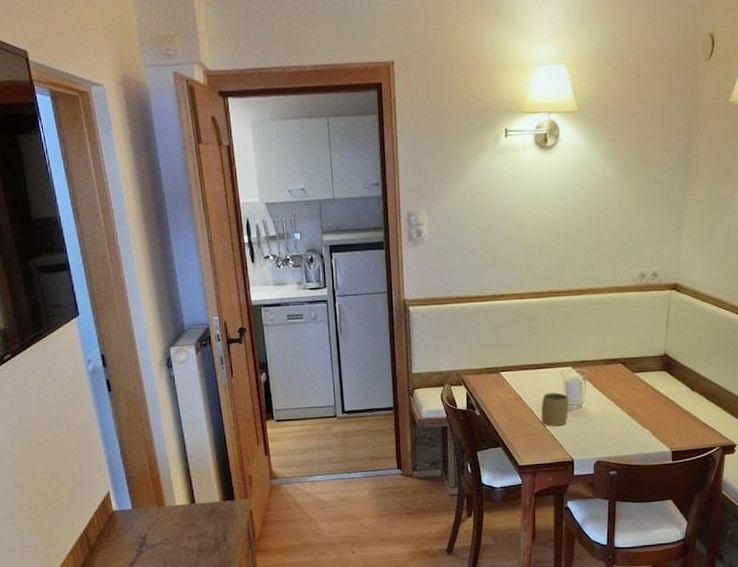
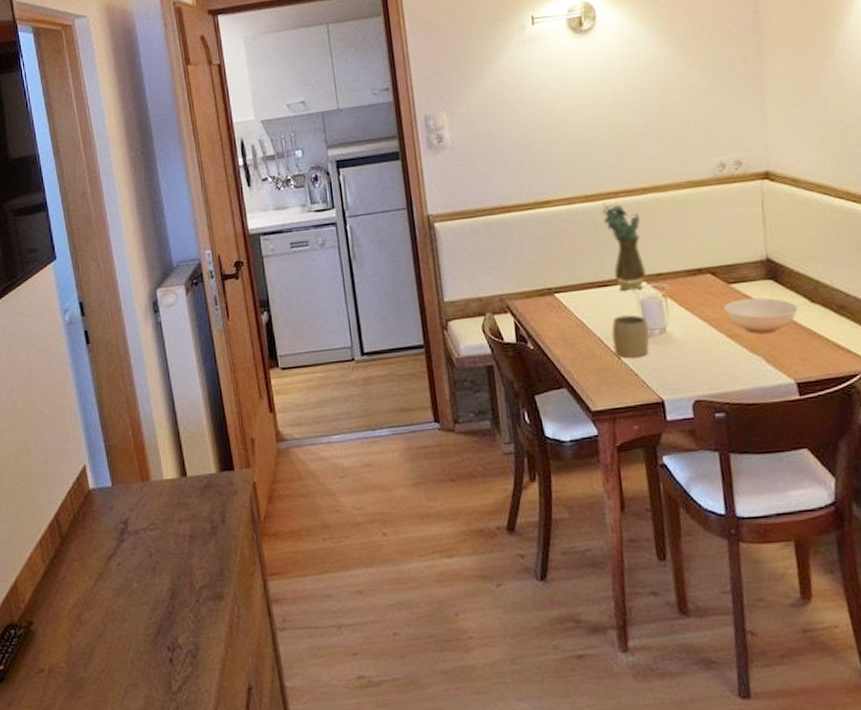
vase: none [544,300,574,374] -> present [602,202,646,291]
bowl: none [627,384,682,413] -> present [723,297,799,334]

